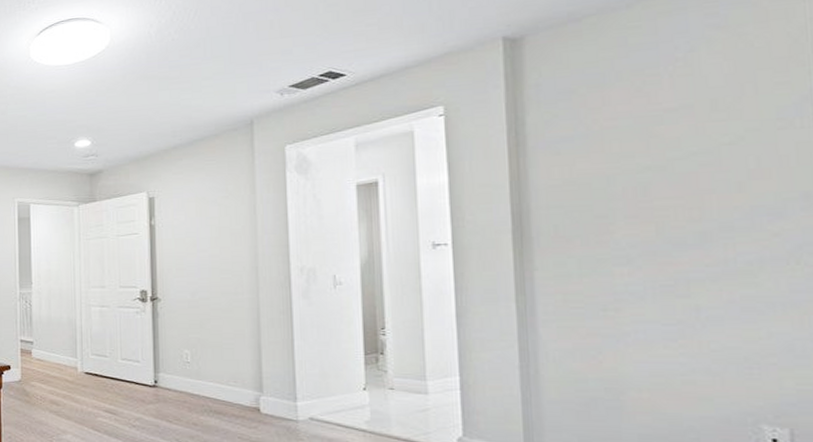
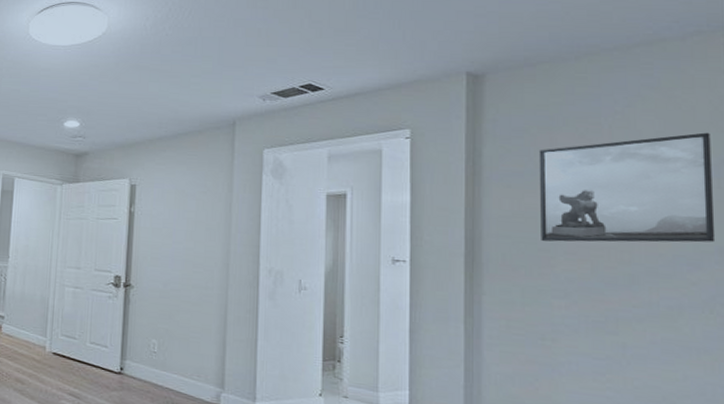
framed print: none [589,68,800,207] -> present [538,132,716,243]

